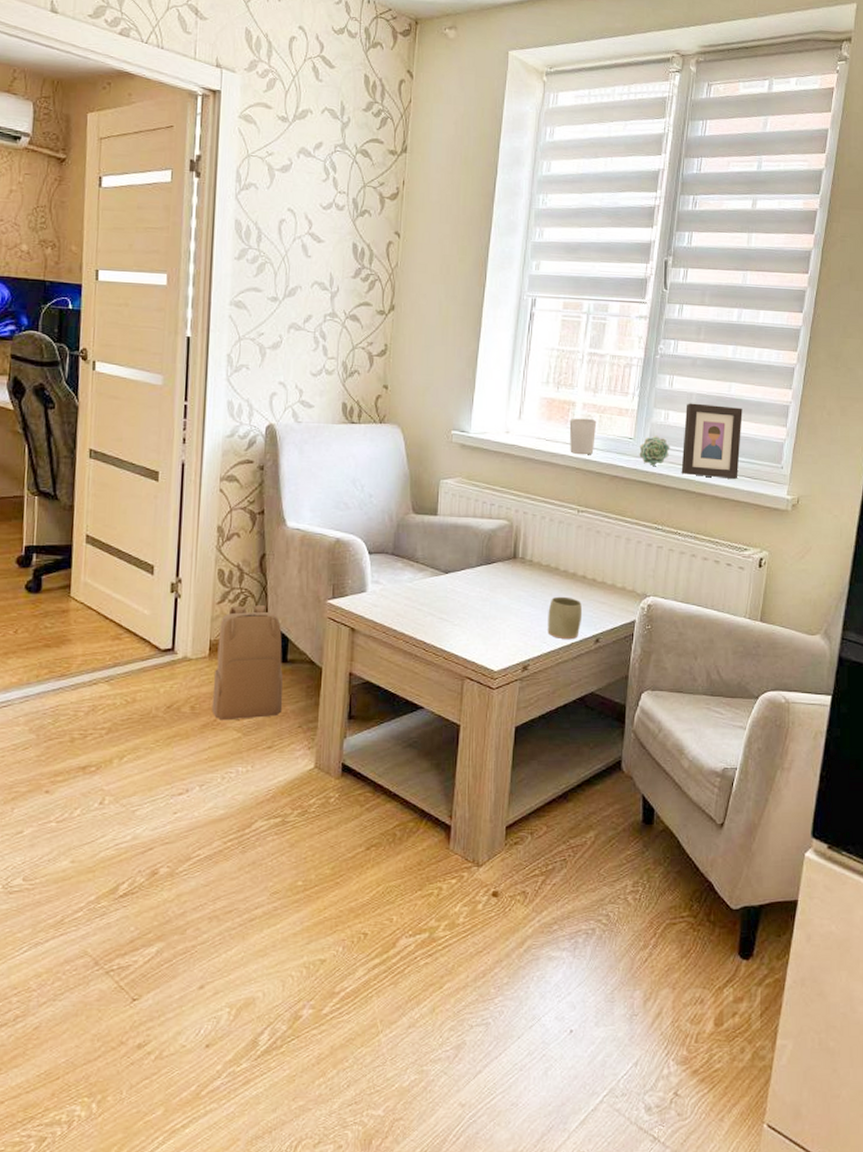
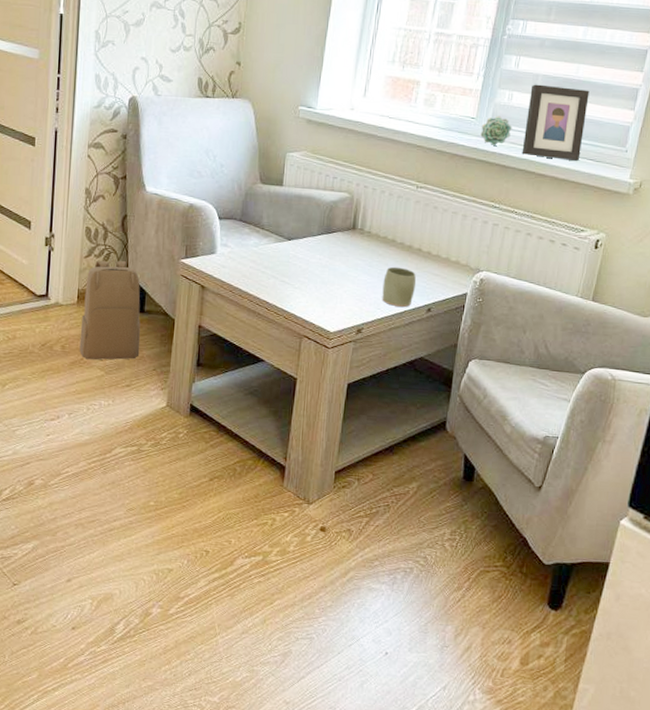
candle holder: present [569,418,597,455] -> none [412,96,440,133]

